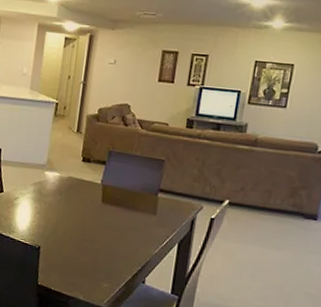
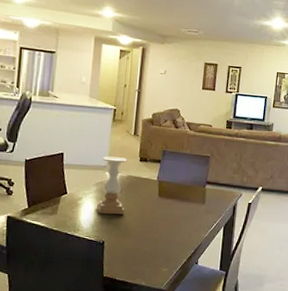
candle holder: none [34,154,68,219] -> present [97,156,127,215]

